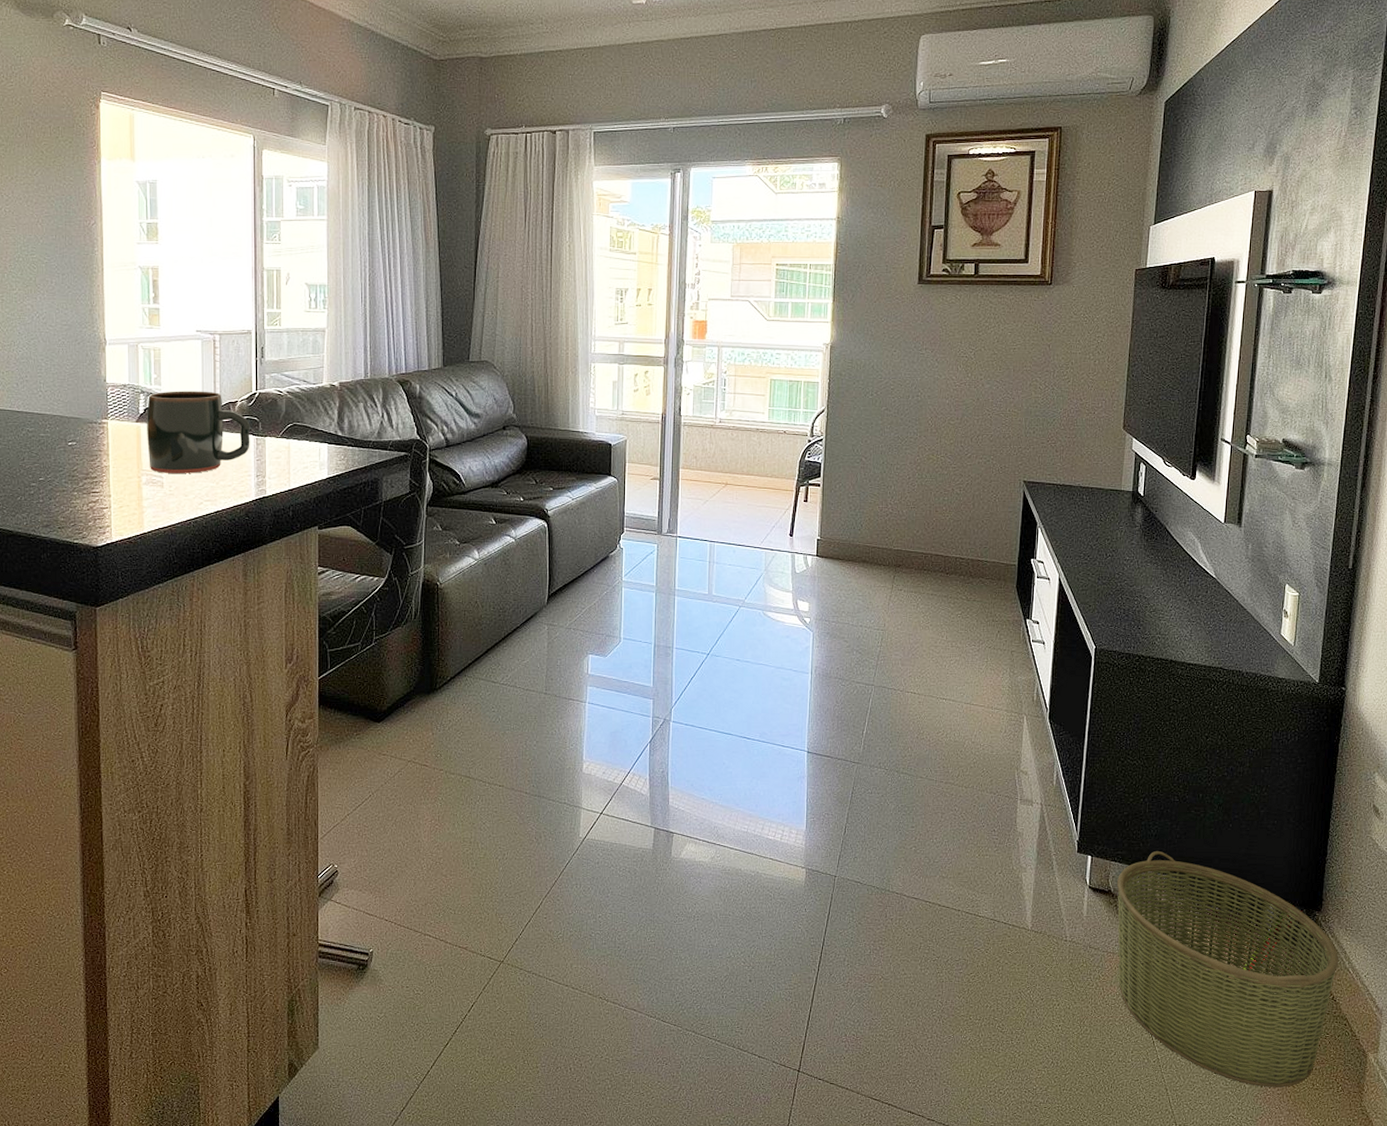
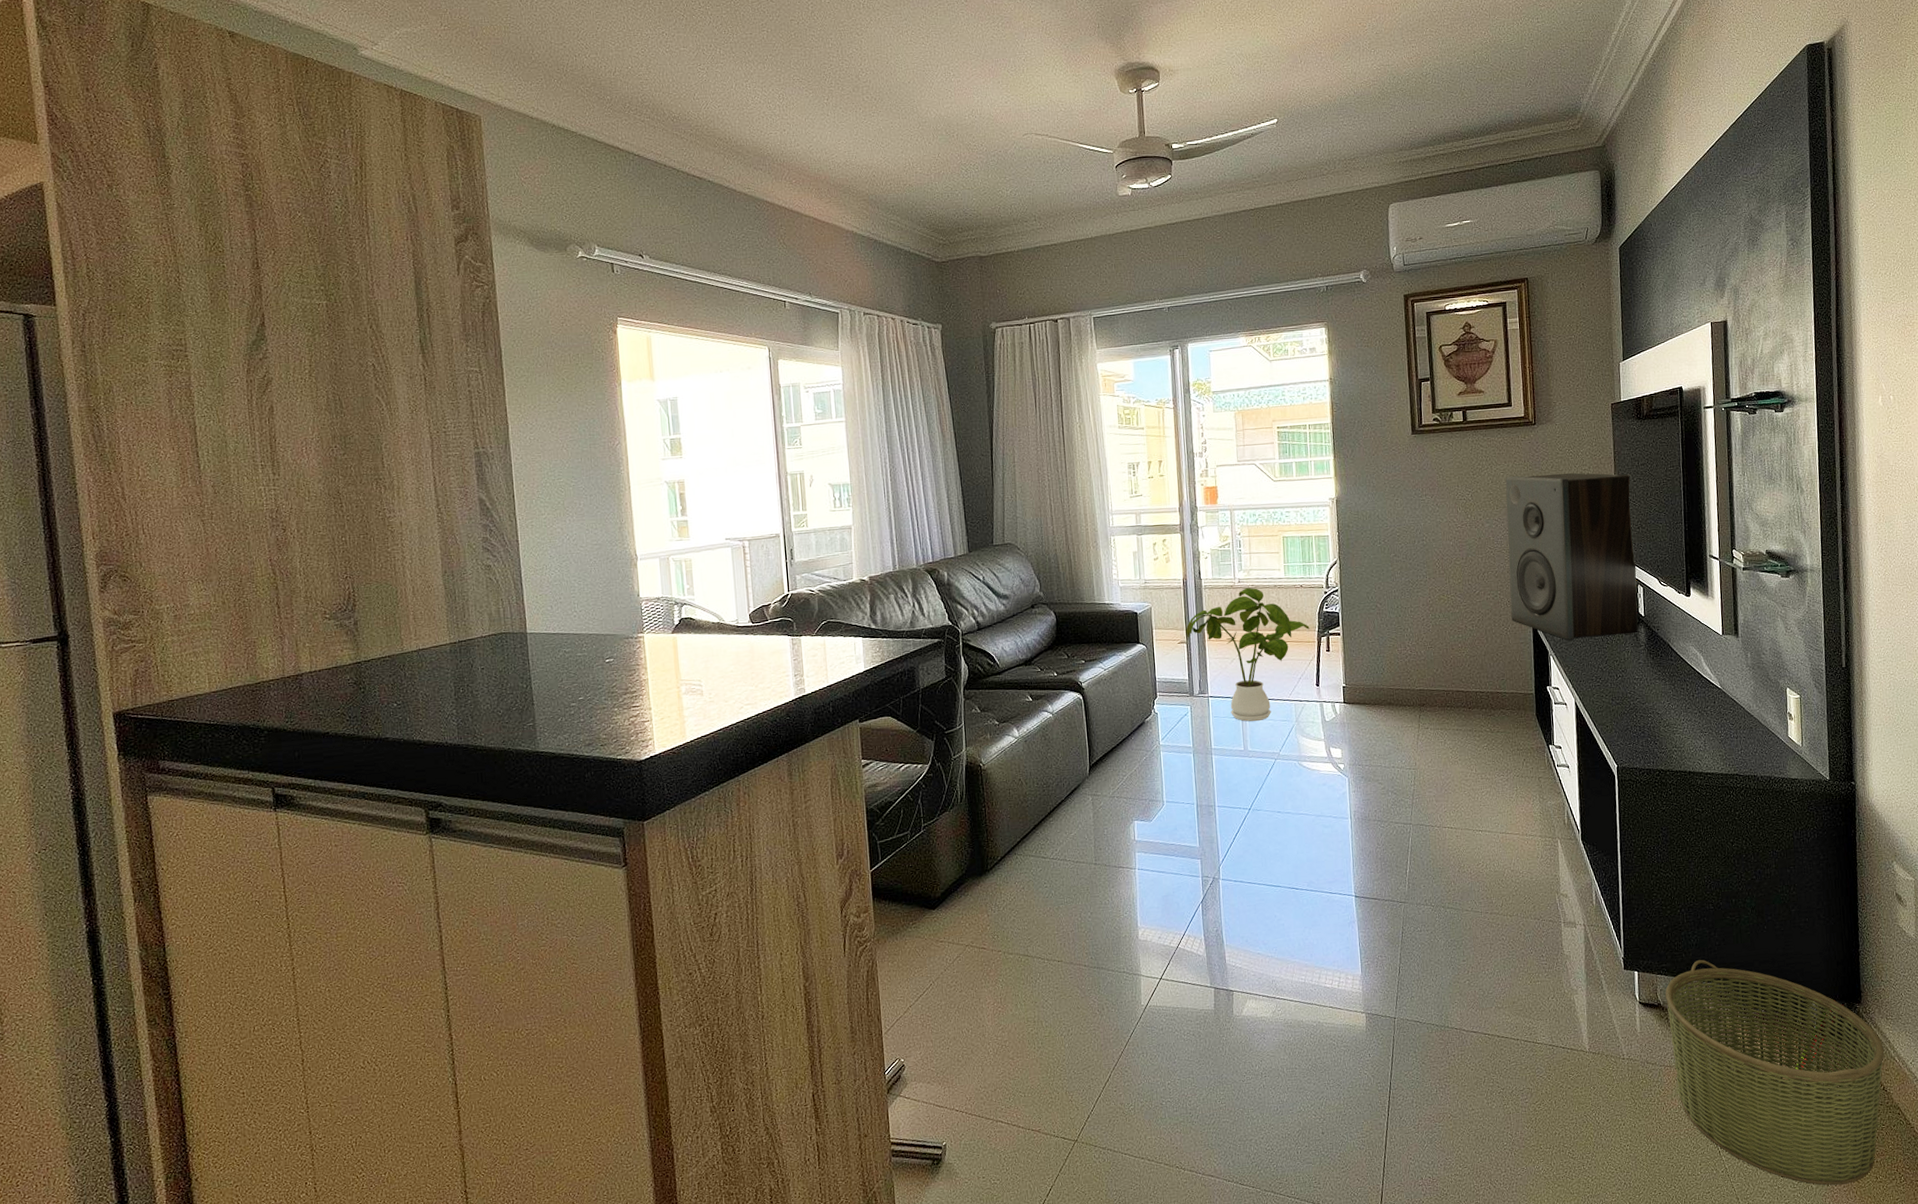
mug: present [147,391,250,473] -> none [682,596,786,682]
house plant: none [660,428,789,567] -> present [1185,587,1310,722]
speaker: none [1002,336,1148,514] -> present [1505,473,1638,641]

